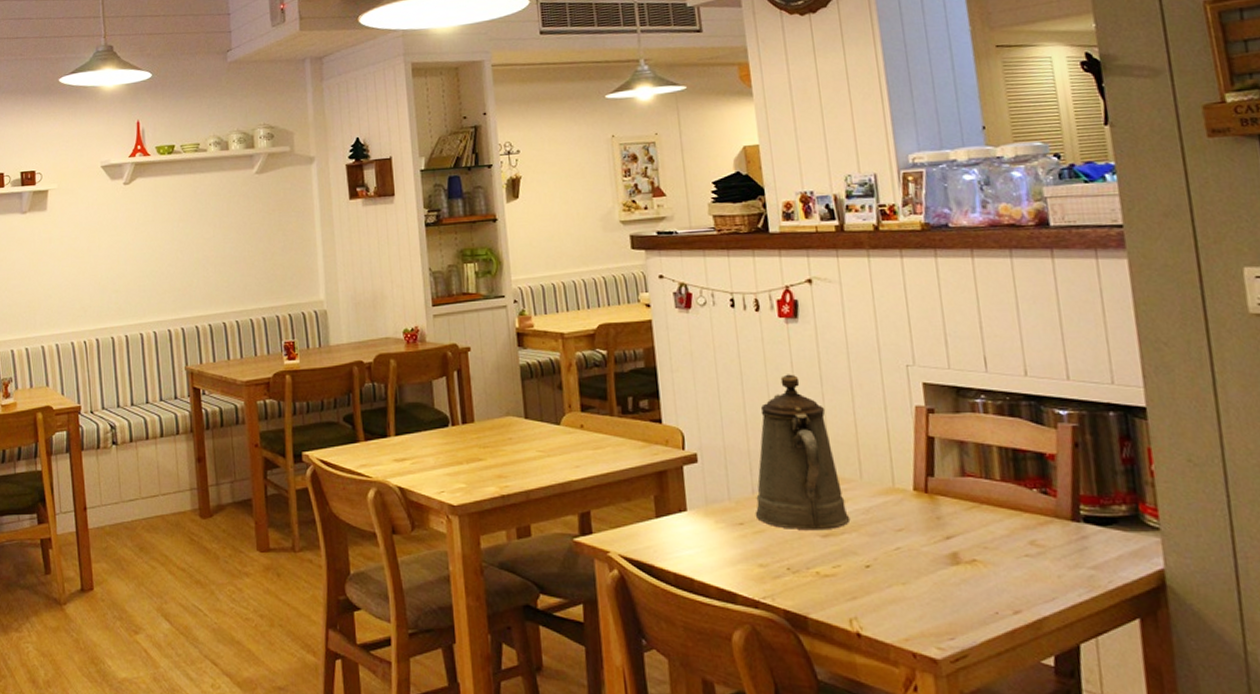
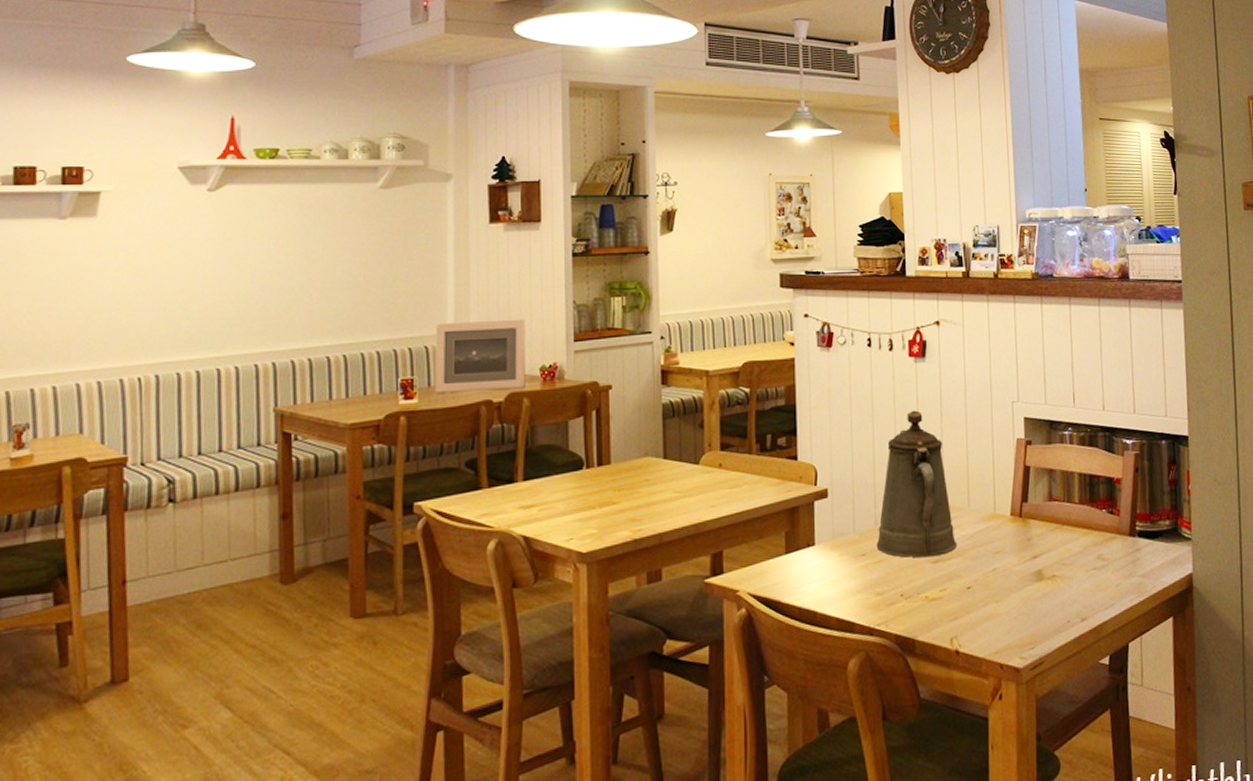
picture frame: none [310,286,391,354] -> present [434,319,526,393]

